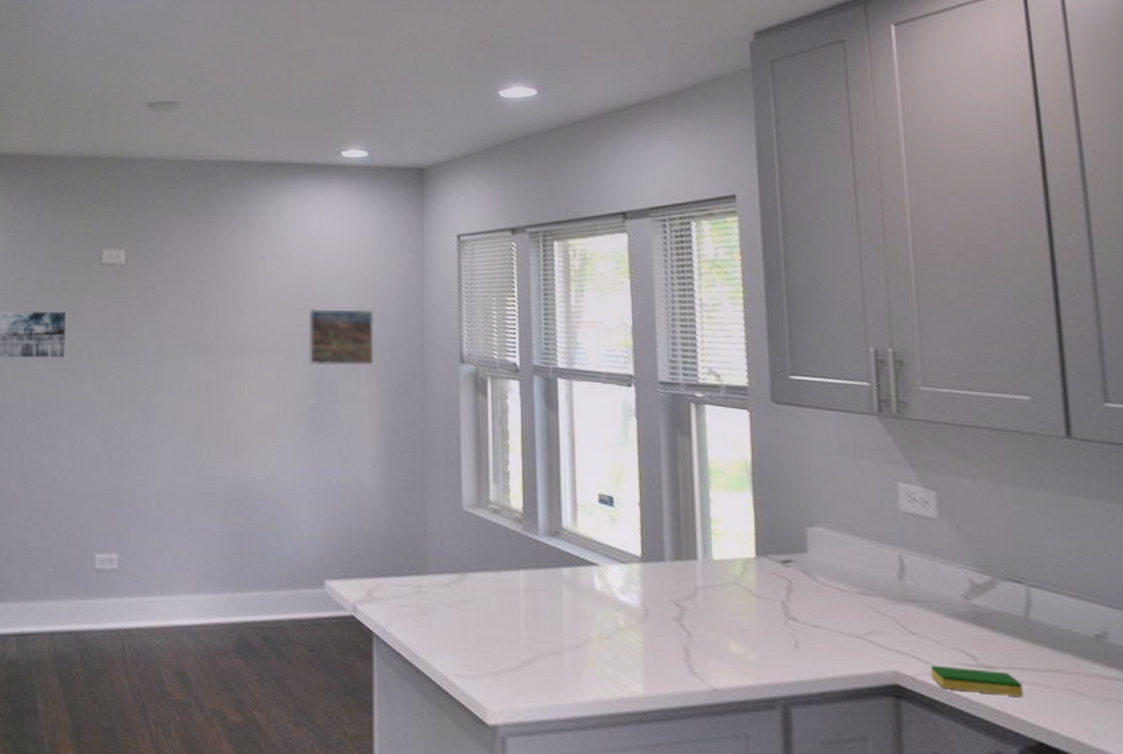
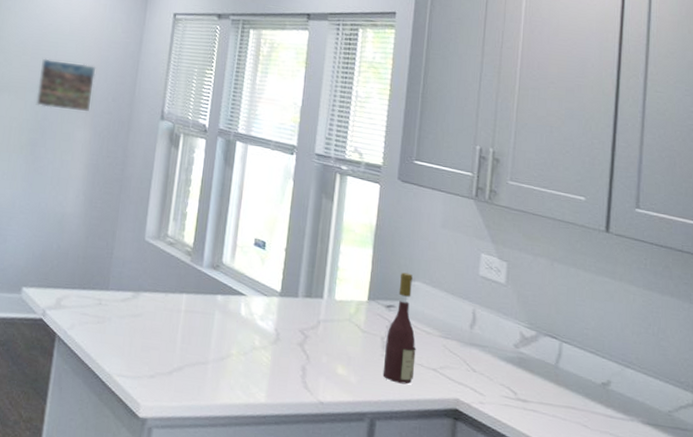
wine bottle: none [787,517,832,658] -> present [382,272,416,385]
dish sponge: present [930,665,1024,696] -> none [482,396,546,425]

